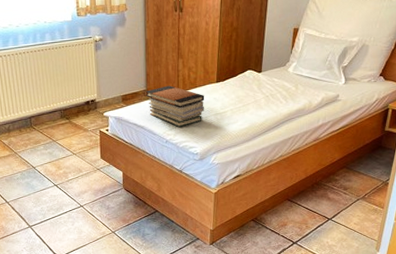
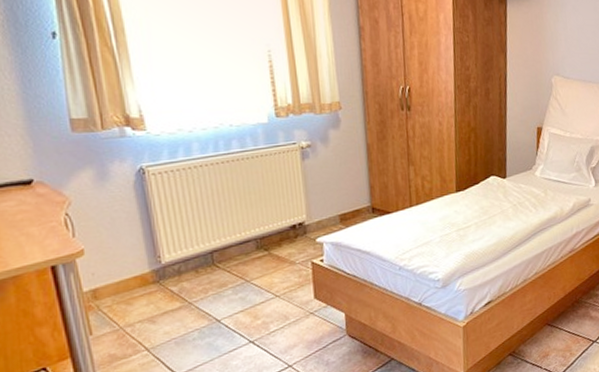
book stack: present [146,85,205,127] -> none [371,198,444,249]

